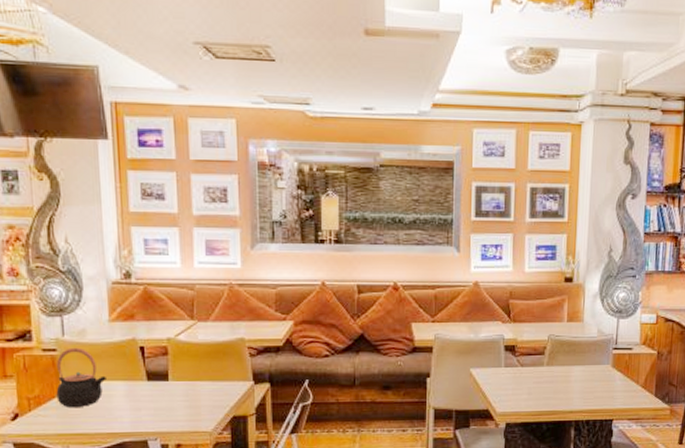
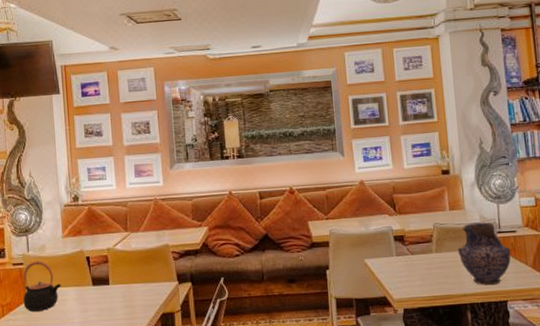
pottery: none [570,337,624,403] -> present [457,222,511,286]

